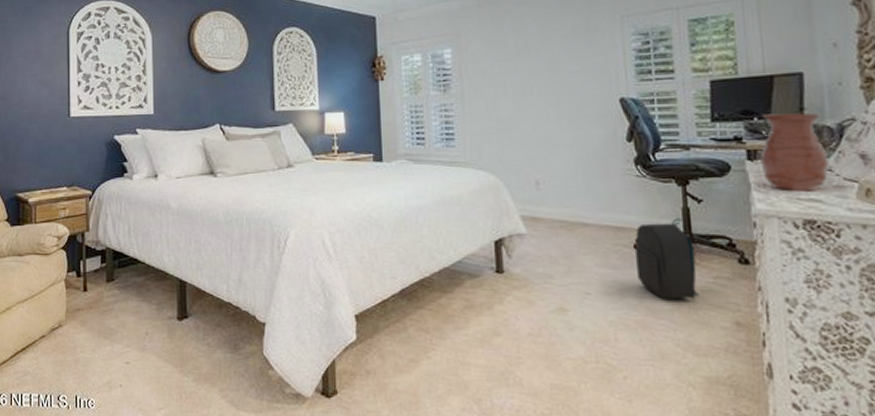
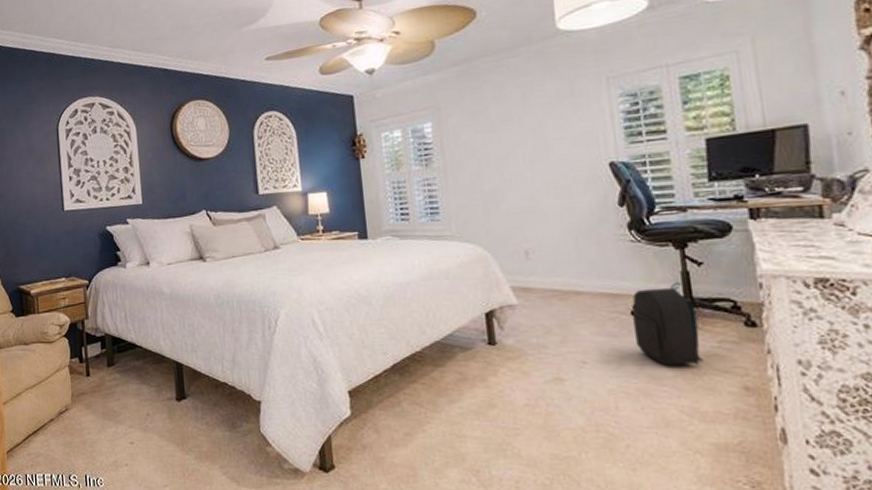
vase: present [760,112,830,192] -> none [763,165,842,249]

